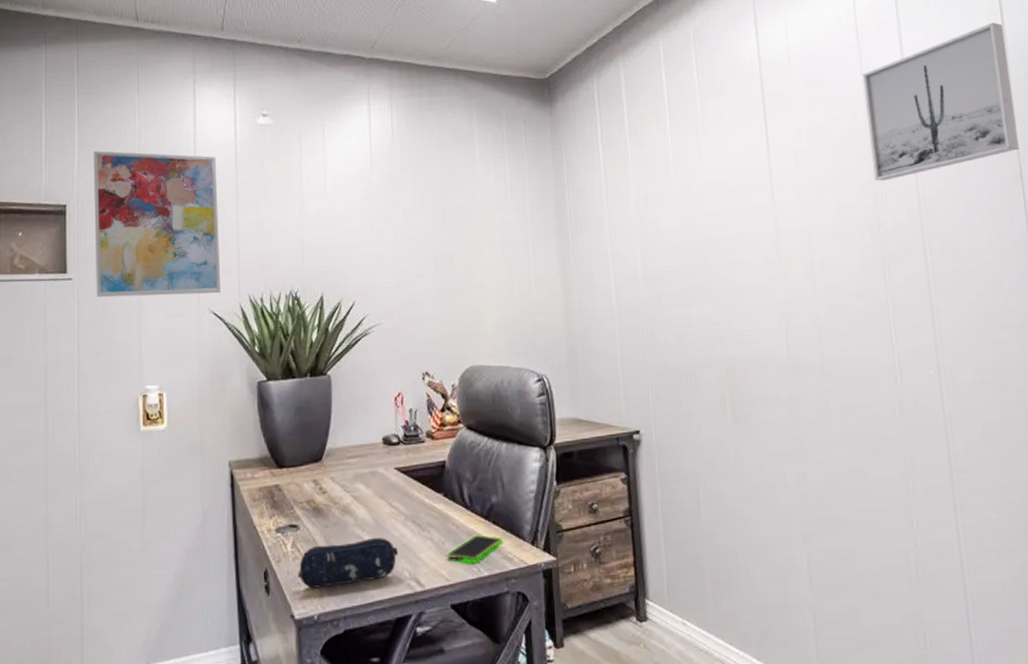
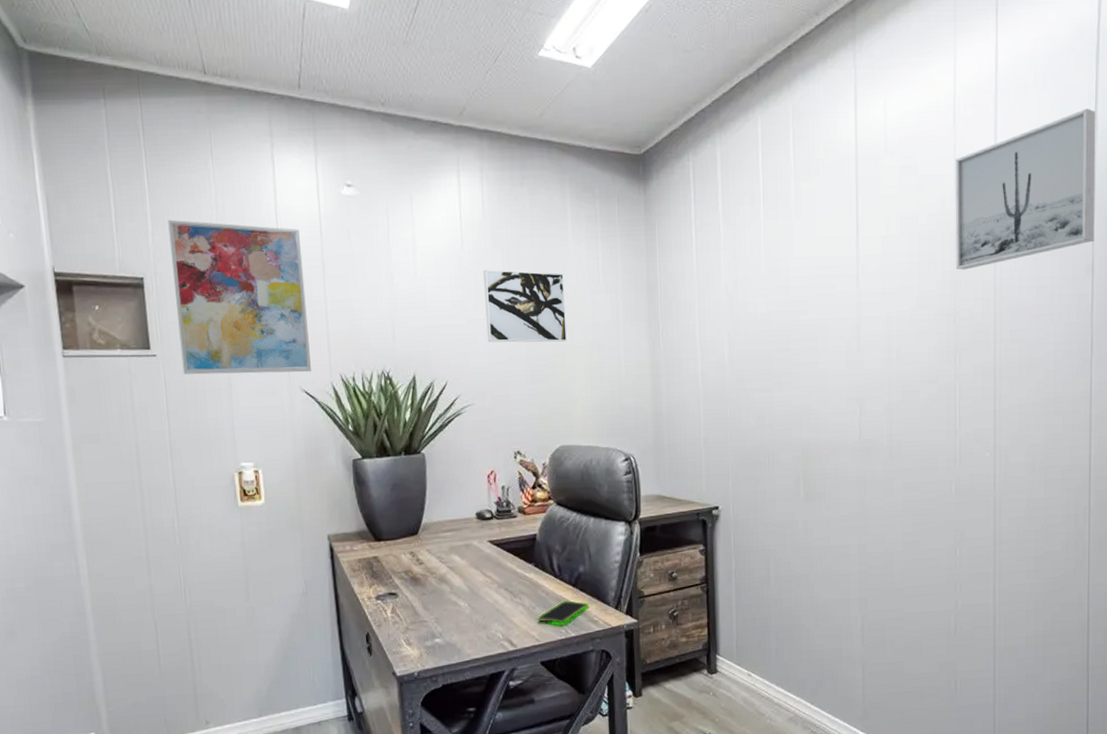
pencil case: present [297,538,399,588] -> none [397,604,493,649]
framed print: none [392,190,475,262] -> present [483,269,567,343]

